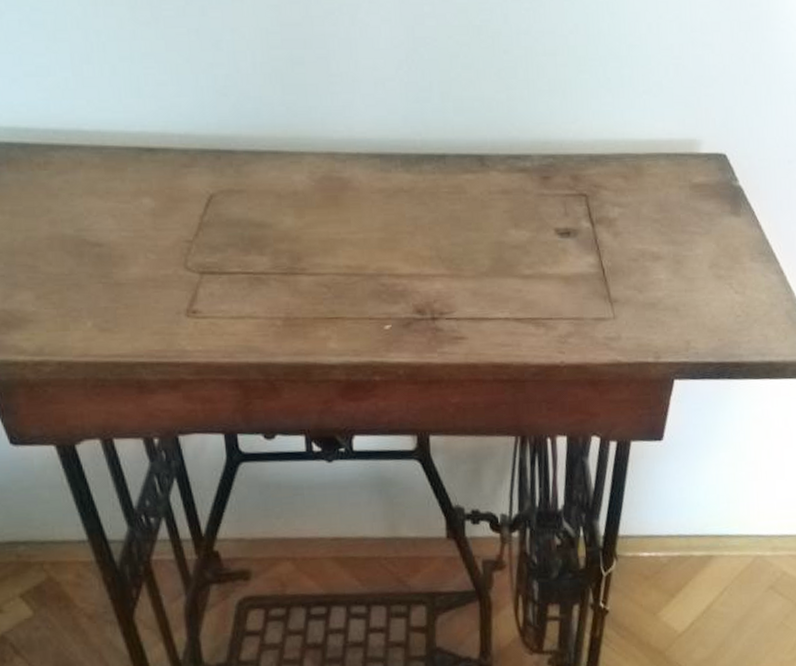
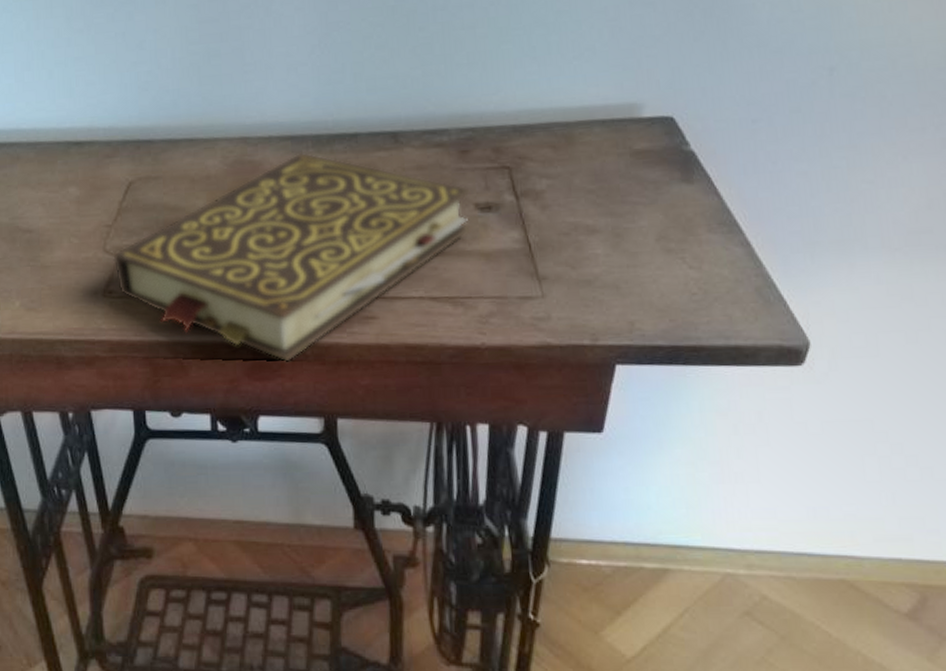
book: none [195,172,551,382] -> present [113,153,470,362]

